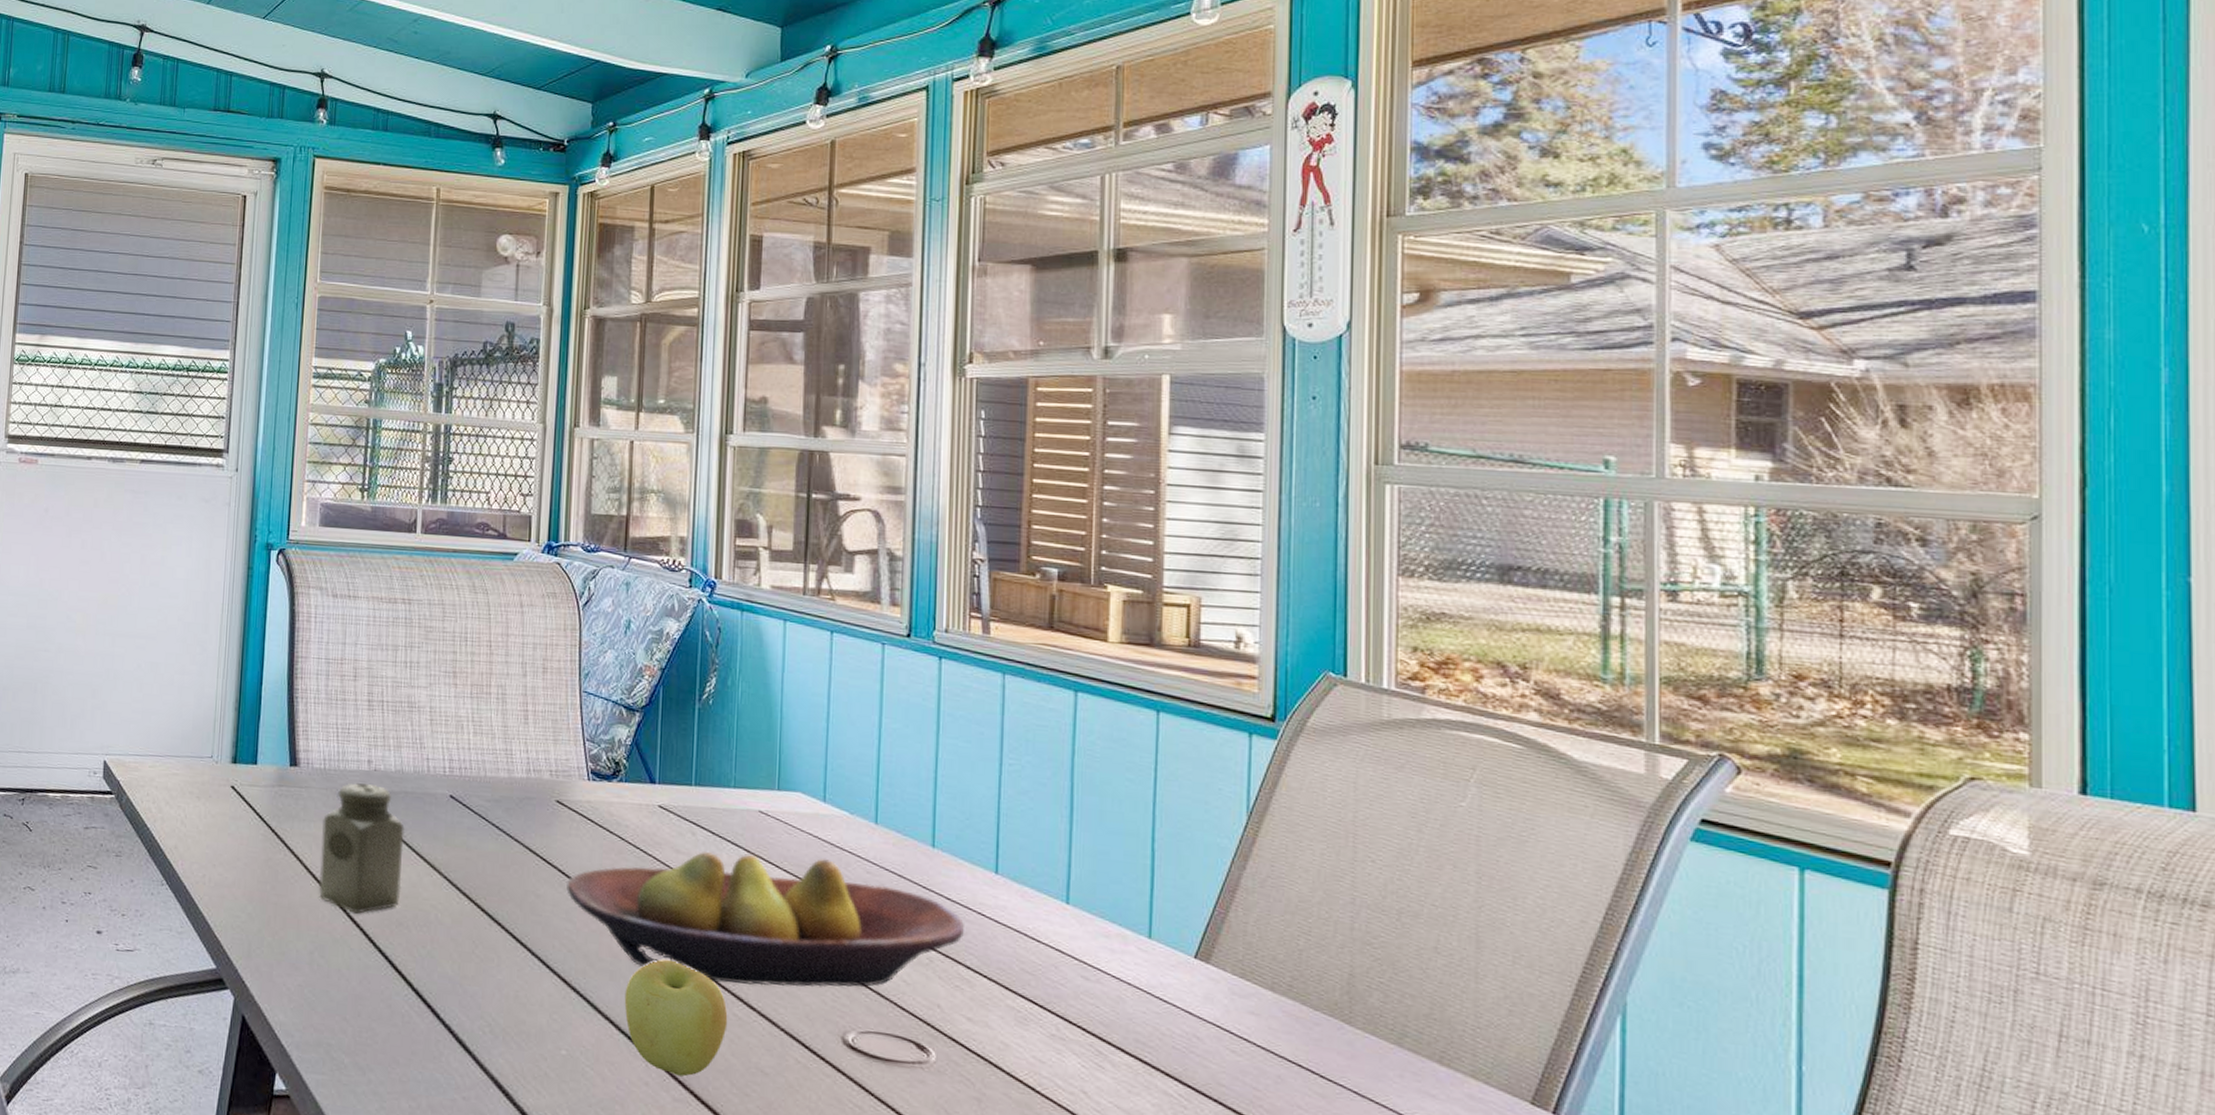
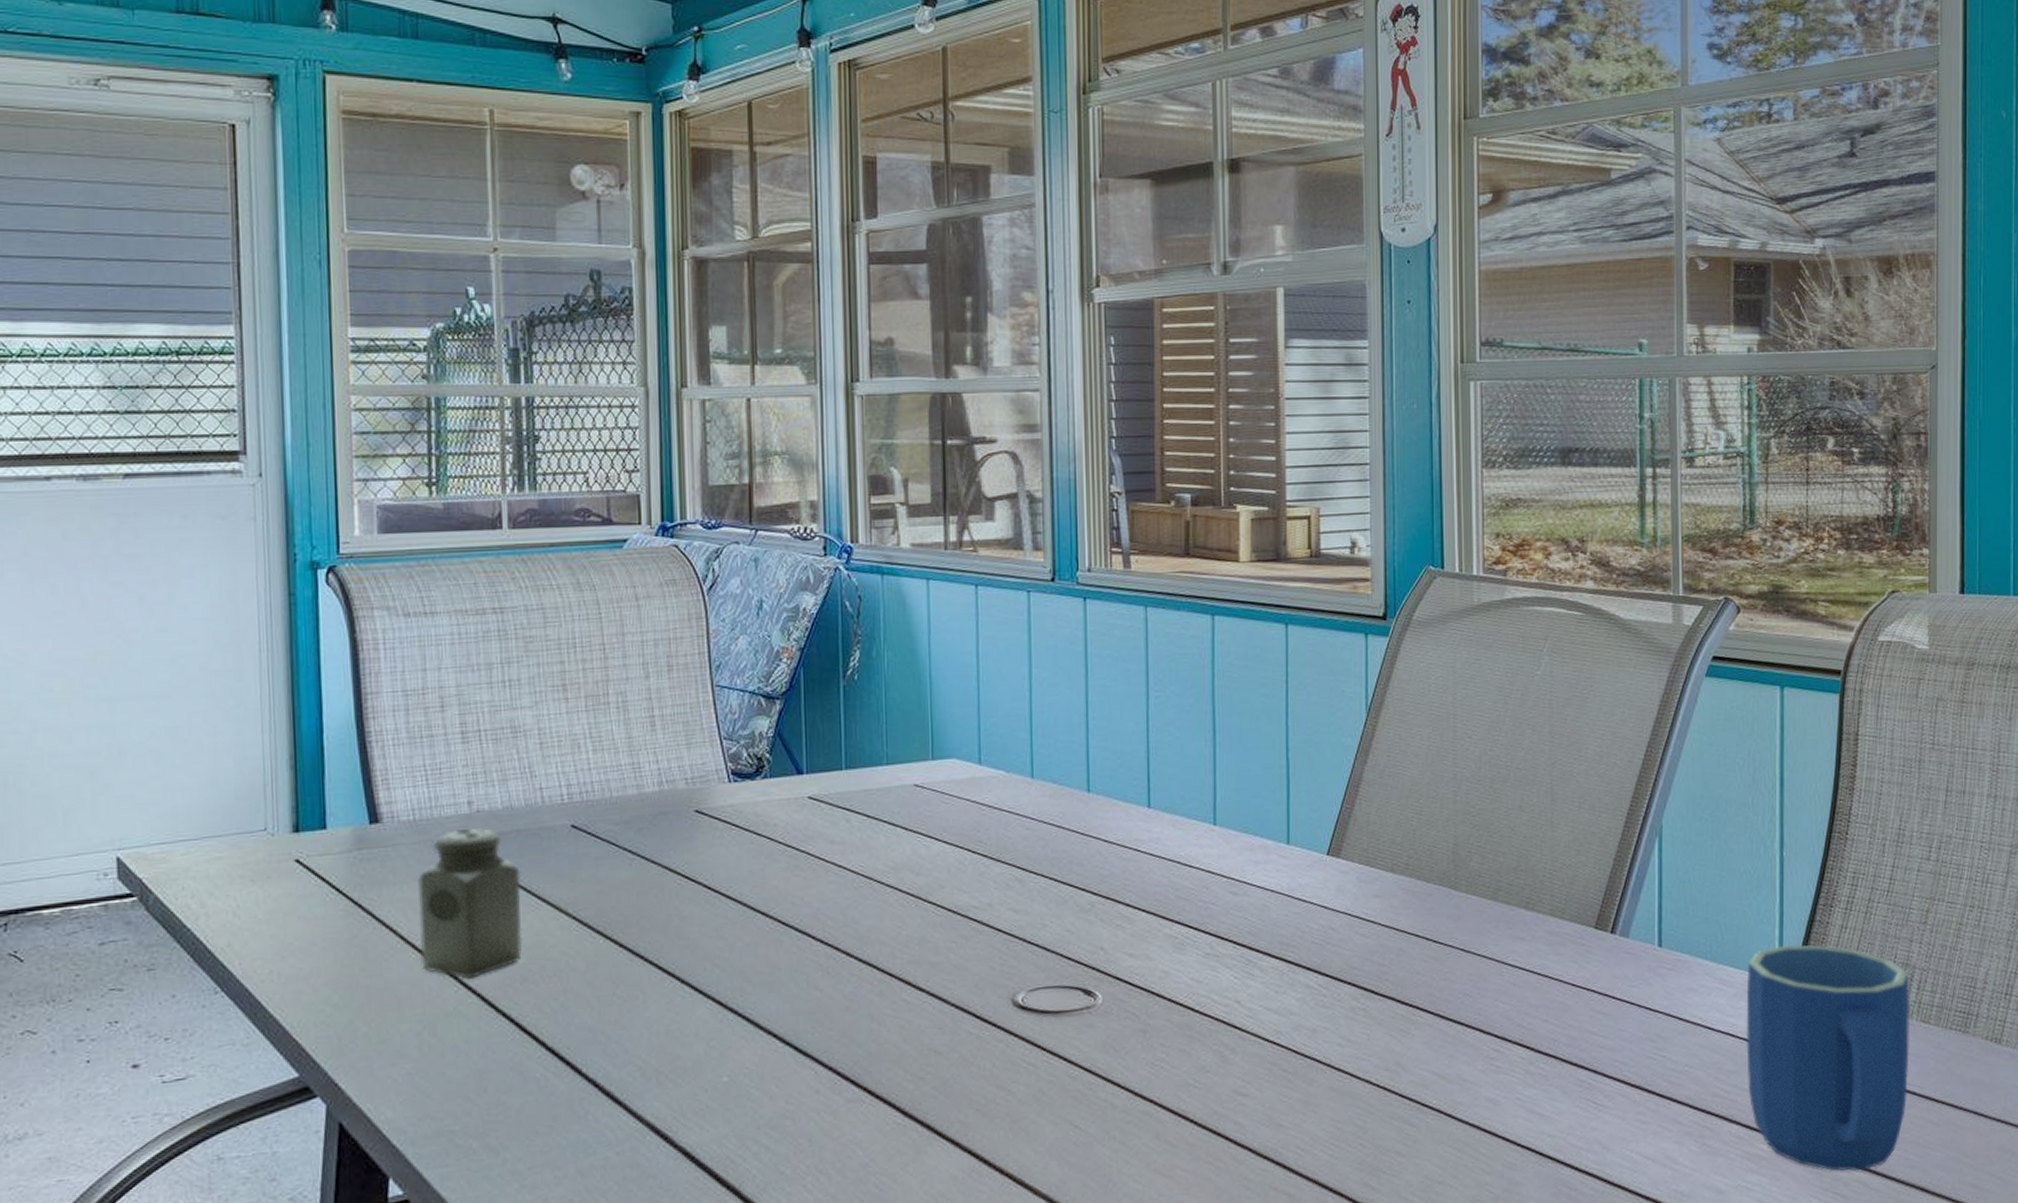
fruit bowl: present [566,851,965,988] -> none [714,821,1123,971]
apple: present [624,959,728,1077] -> none [787,957,897,1076]

